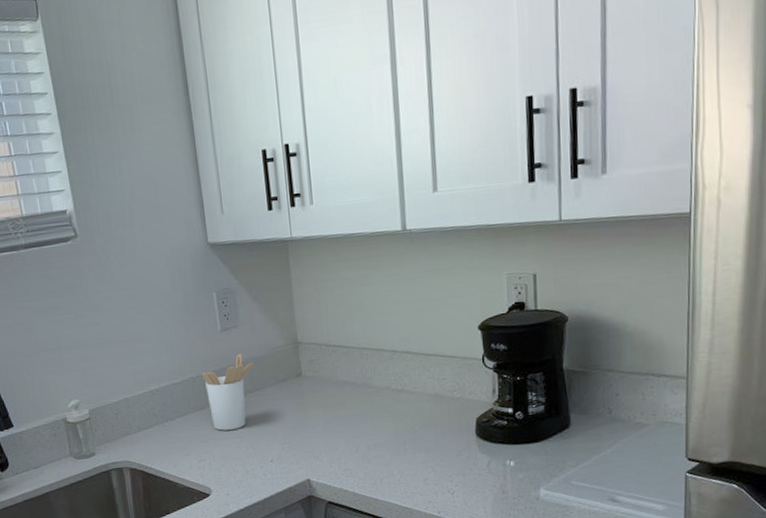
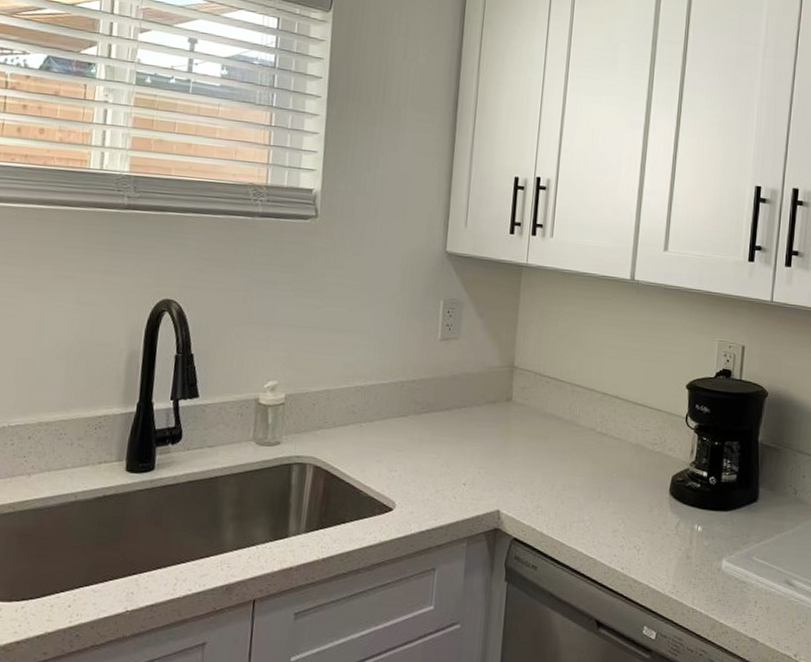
utensil holder: present [202,354,255,431] -> none [412,367,467,444]

